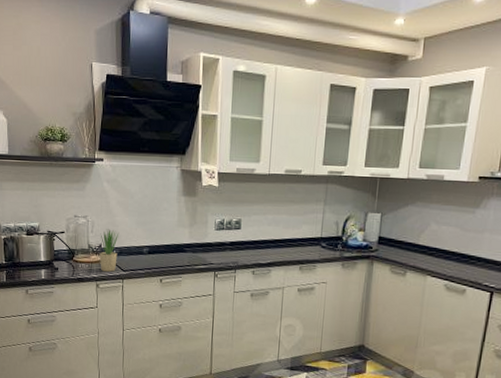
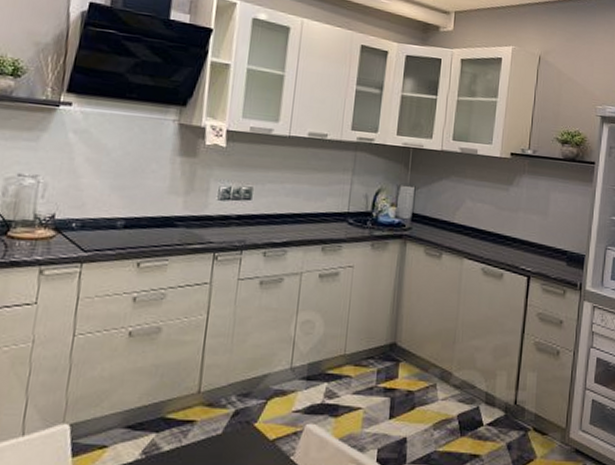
potted plant: present [99,229,119,272] -> none [49,193,84,253]

